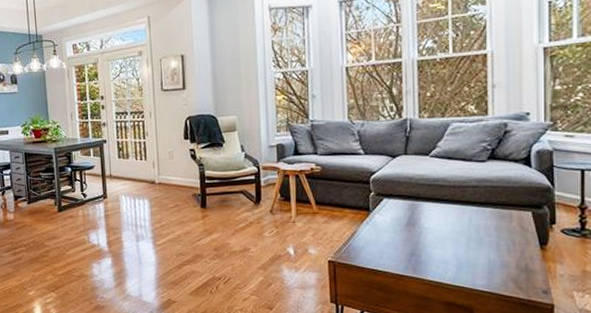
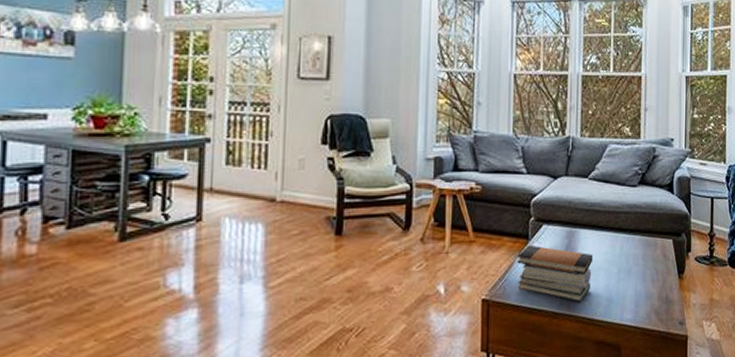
book stack: none [359,216,439,267] -> present [517,245,593,302]

